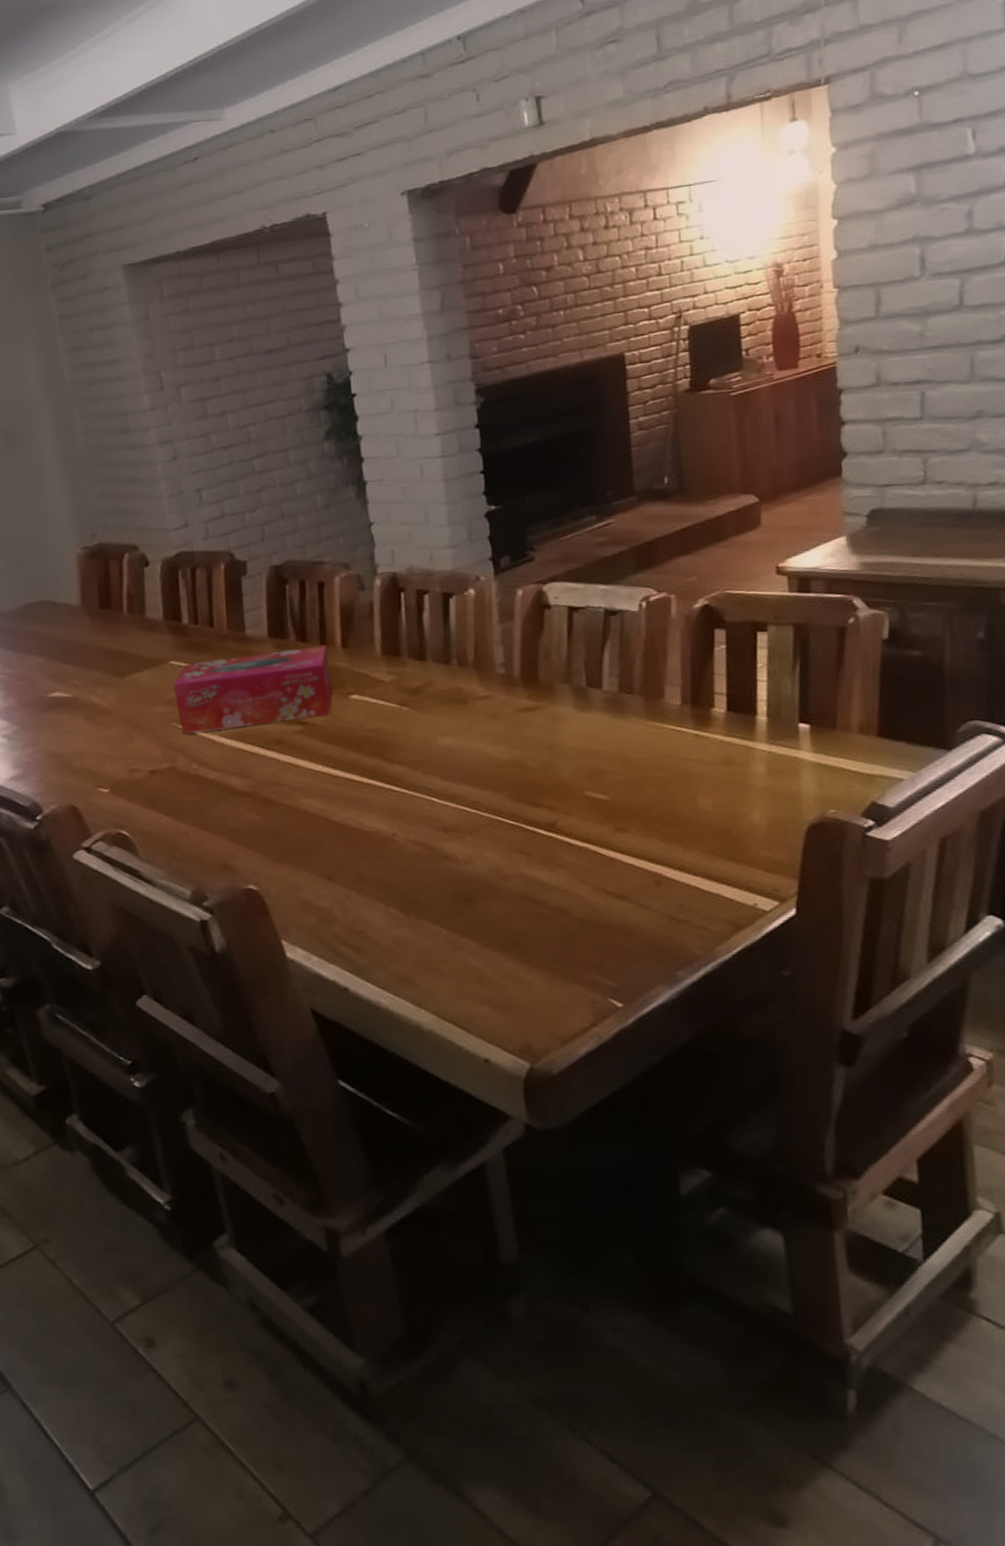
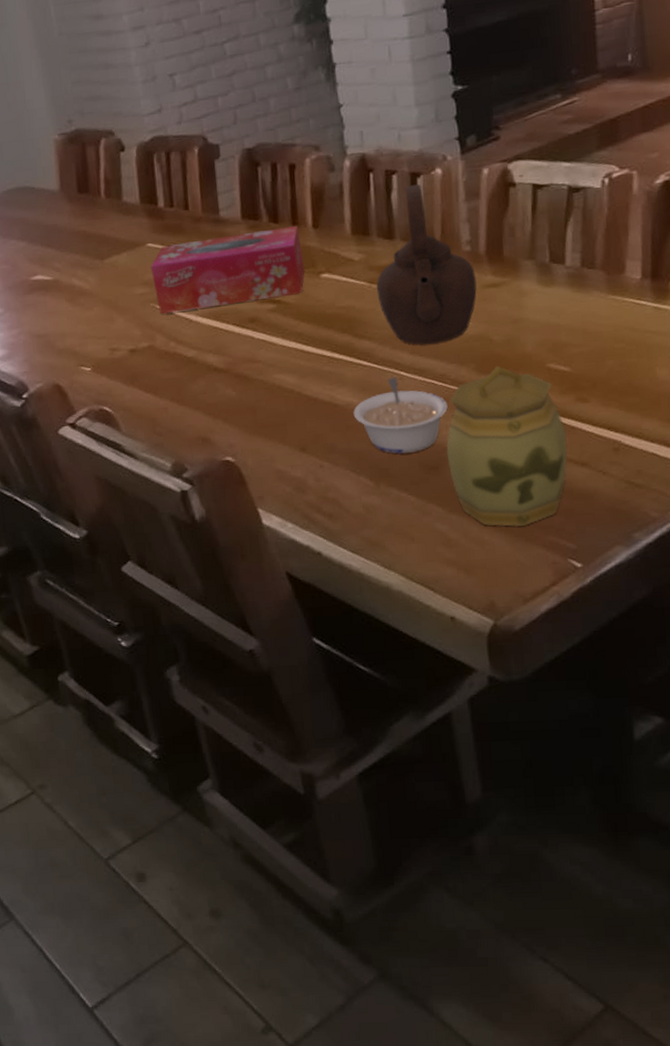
legume: none [382,804,481,884] -> present [353,377,448,454]
teapot: none [407,605,511,770] -> present [376,184,477,345]
jar: none [479,793,607,964] -> present [446,366,568,527]

